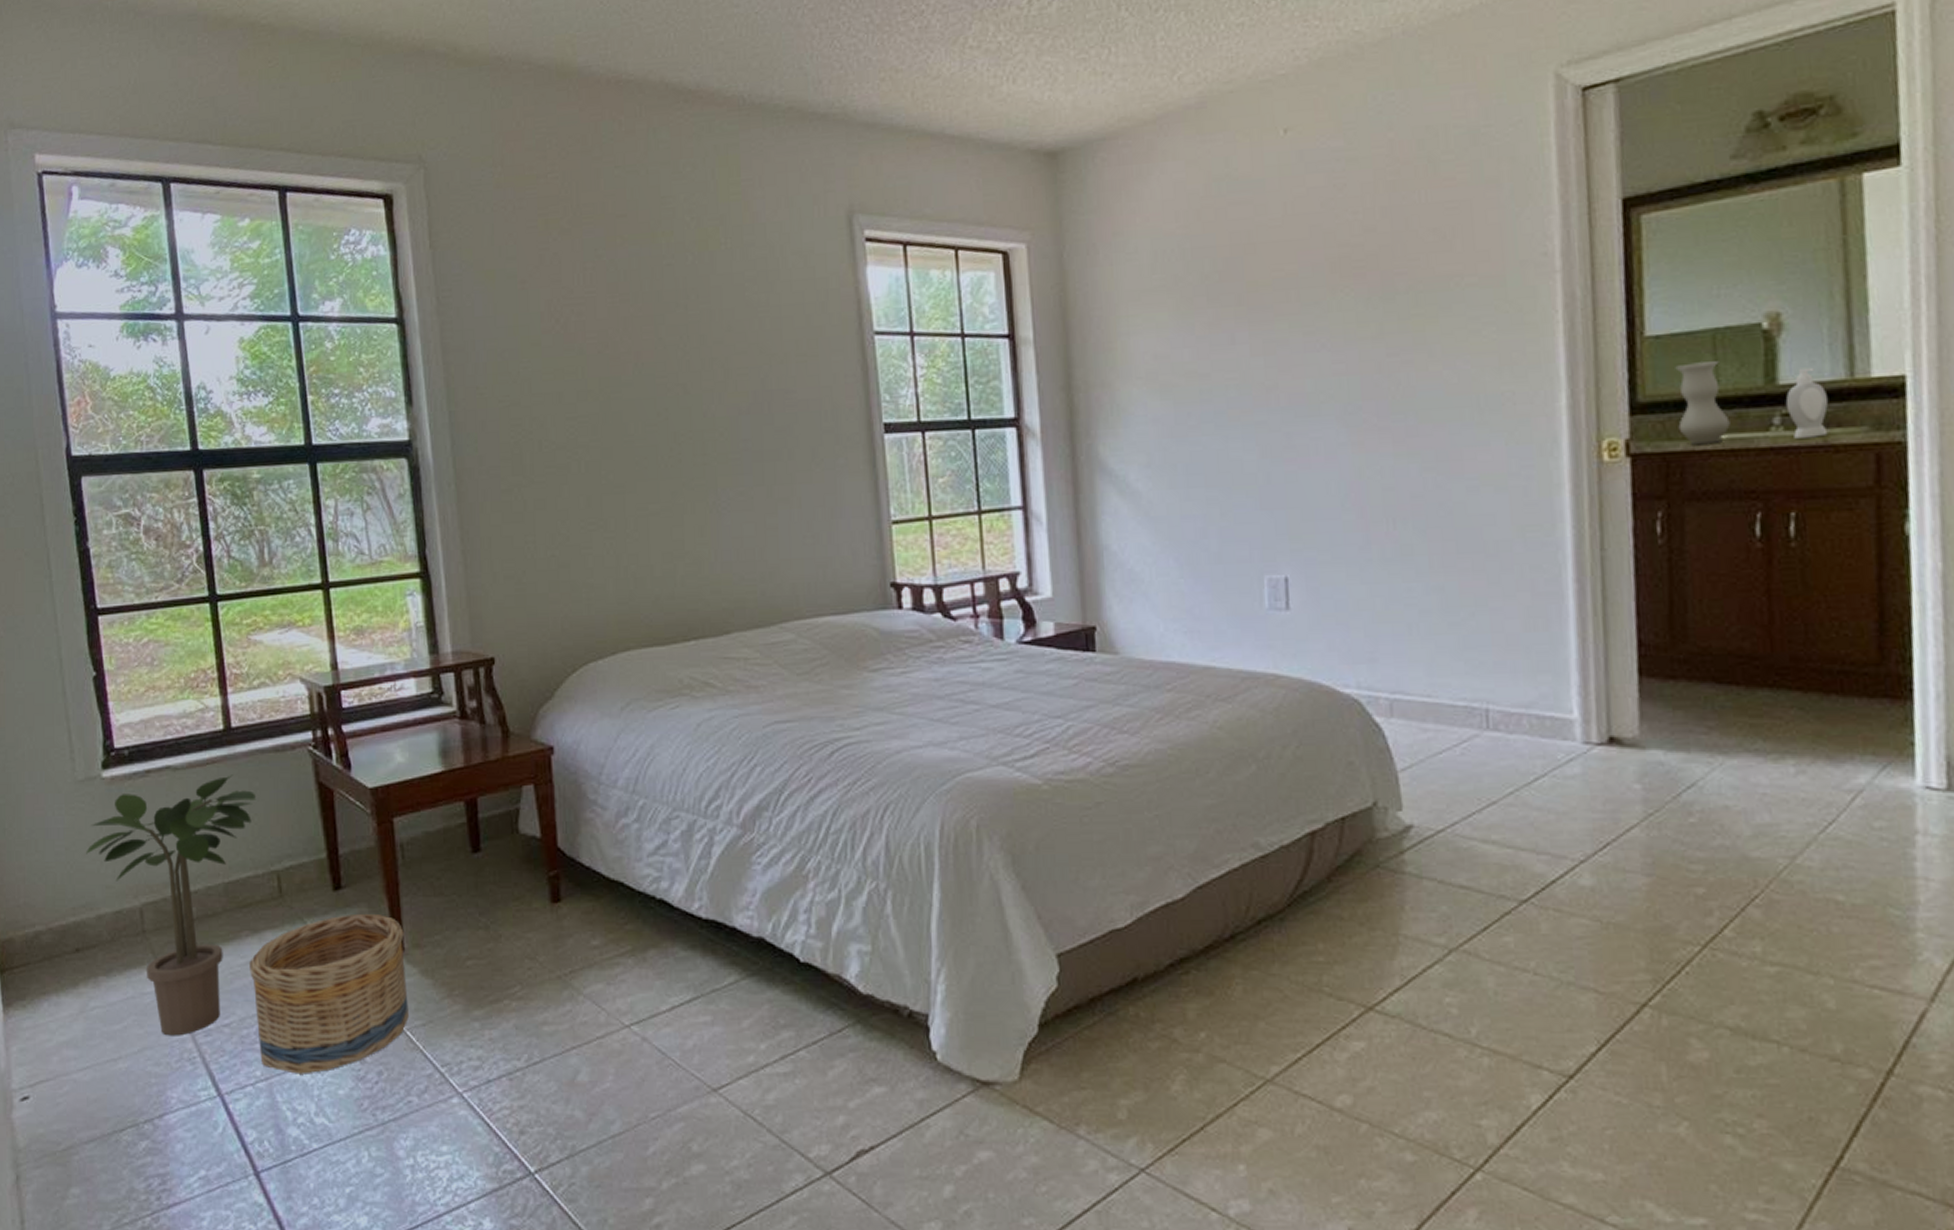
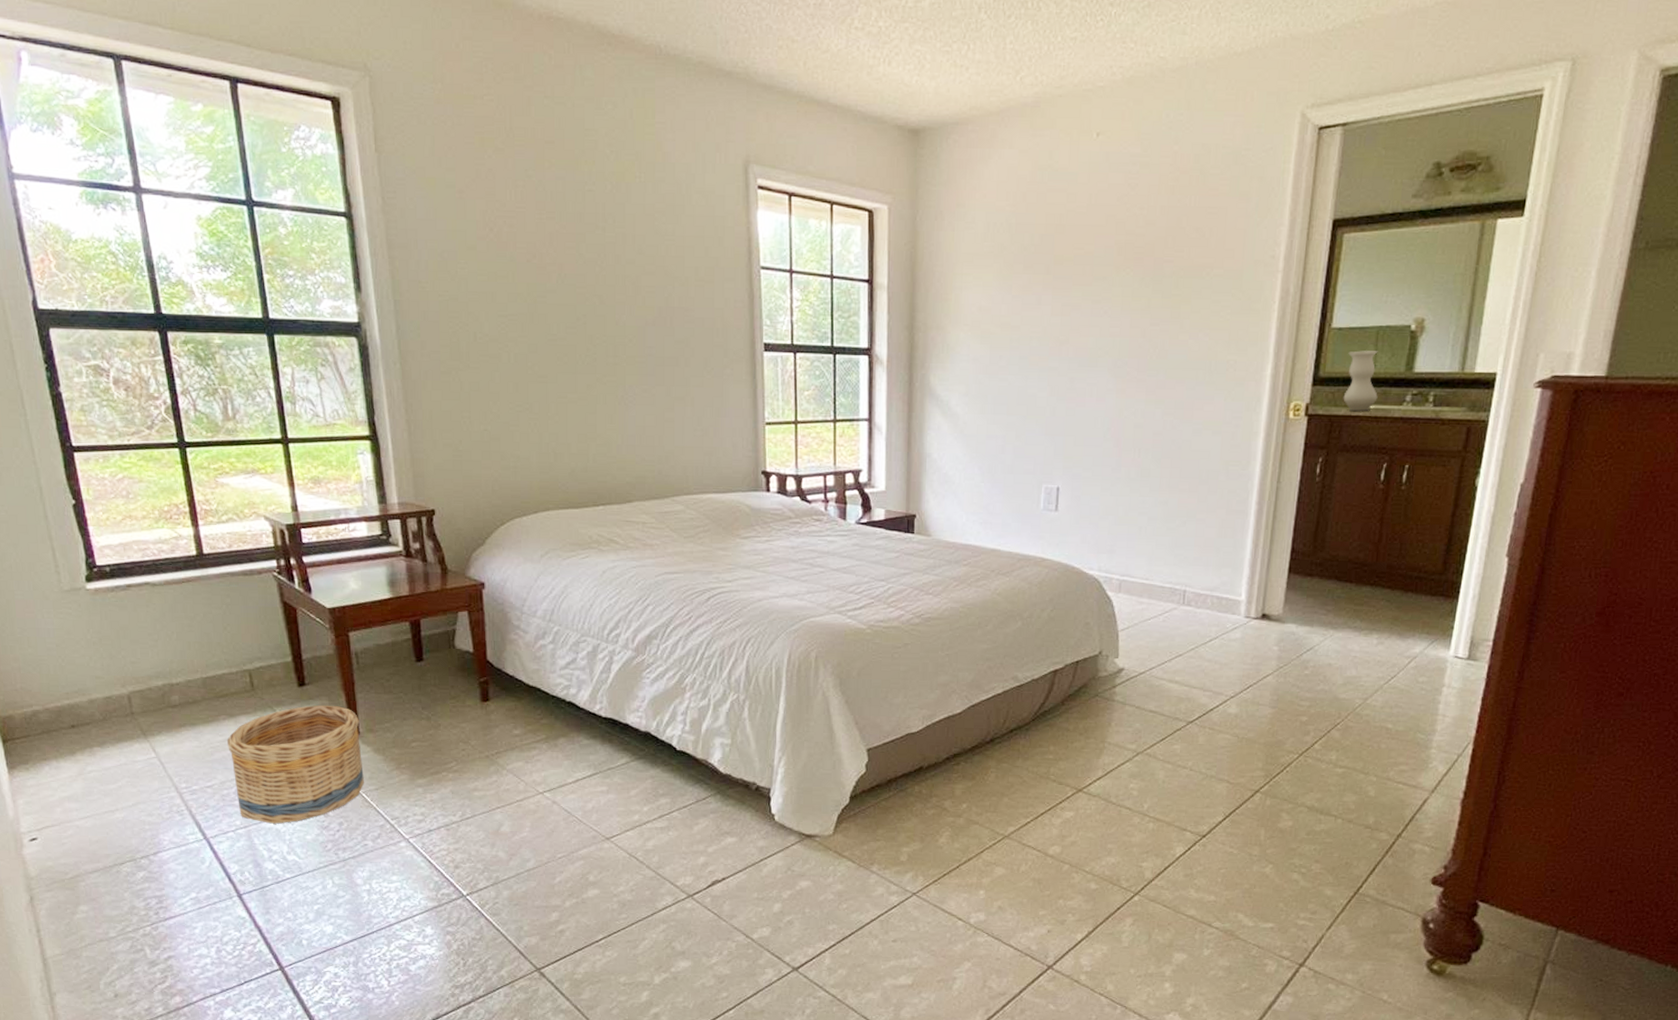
potted plant: present [86,775,257,1036] -> none [76,592,229,794]
soap bottle: present [1785,367,1829,439] -> none [1416,361,1445,413]

